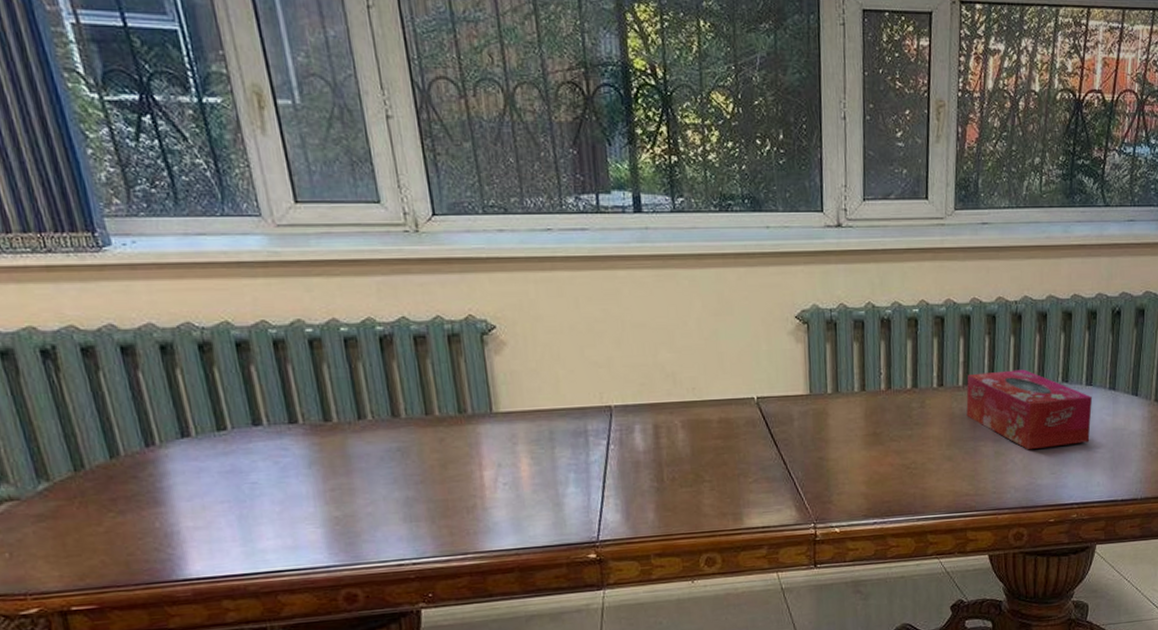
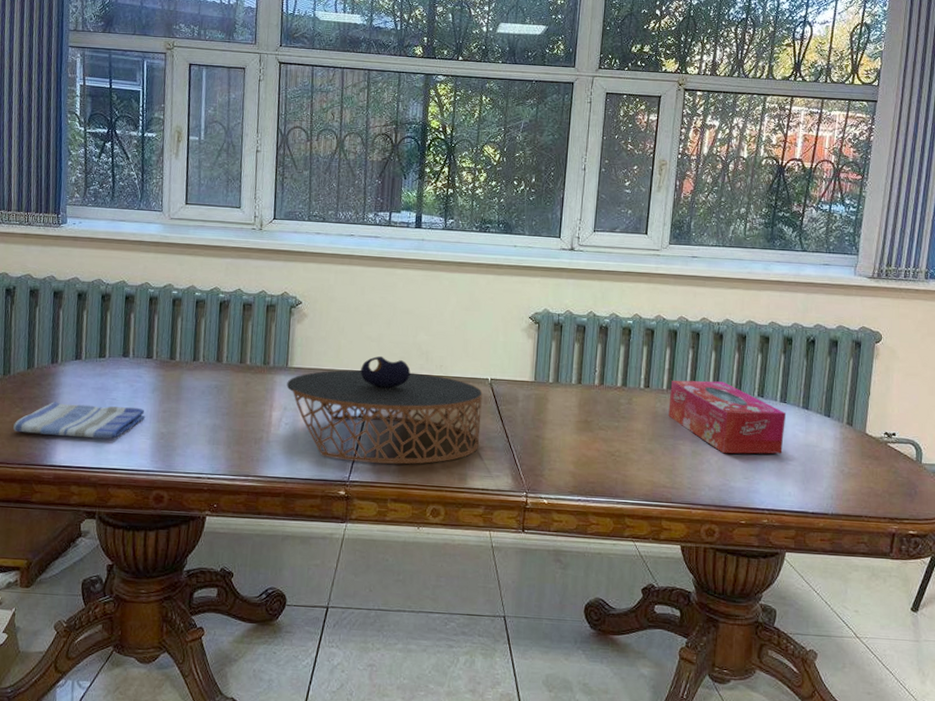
dish towel: none [111,489,307,545] -> present [13,402,146,439]
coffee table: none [495,384,752,518] -> present [286,355,483,464]

